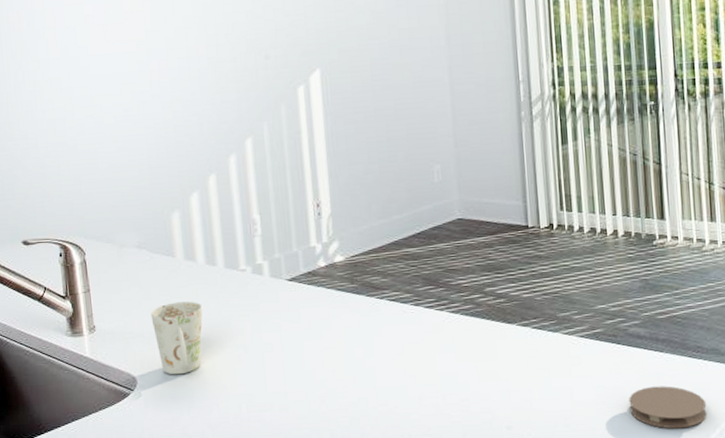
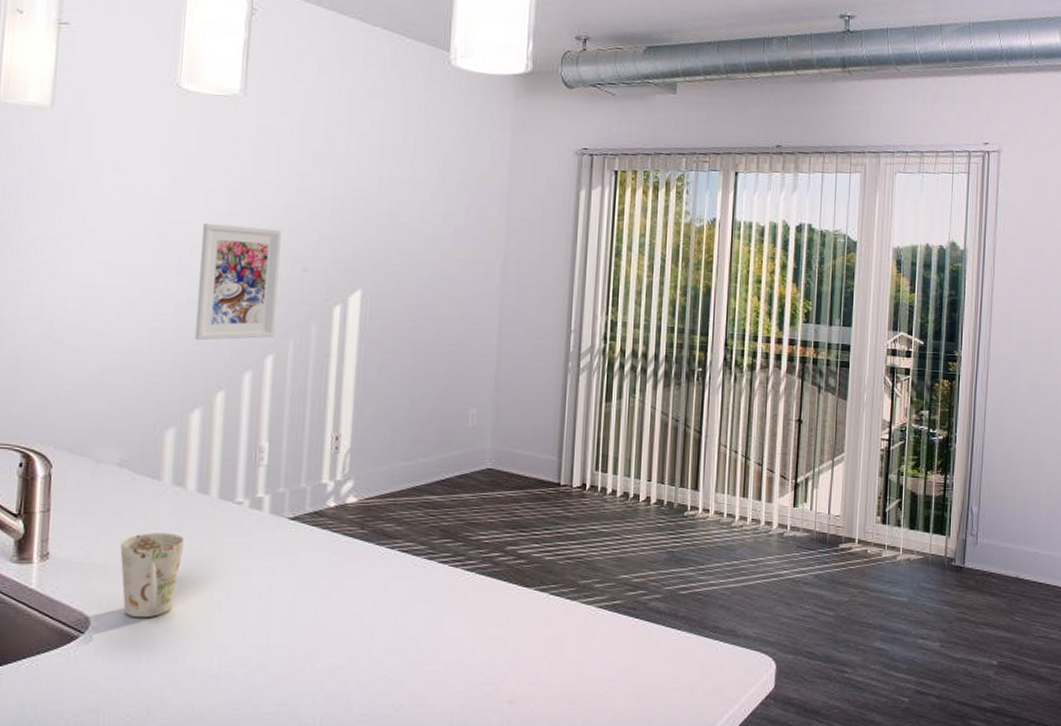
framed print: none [174,24,250,132] -> present [194,223,281,340]
coaster: present [629,386,707,429] -> none [640,666,717,713]

